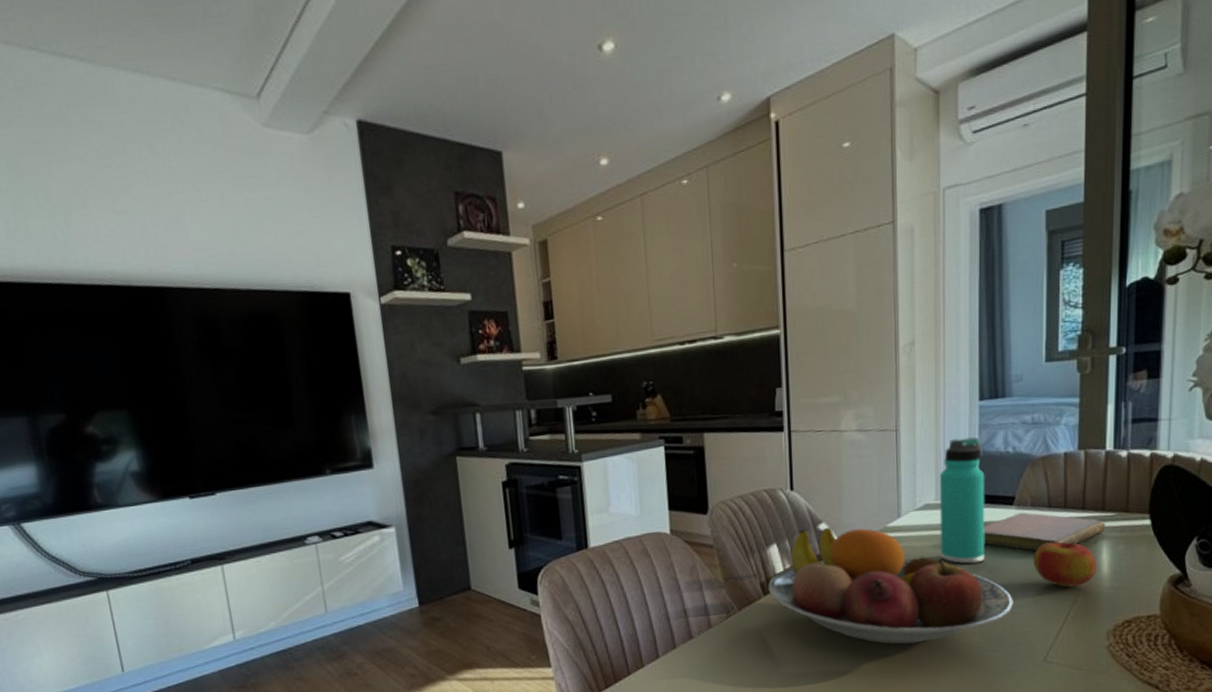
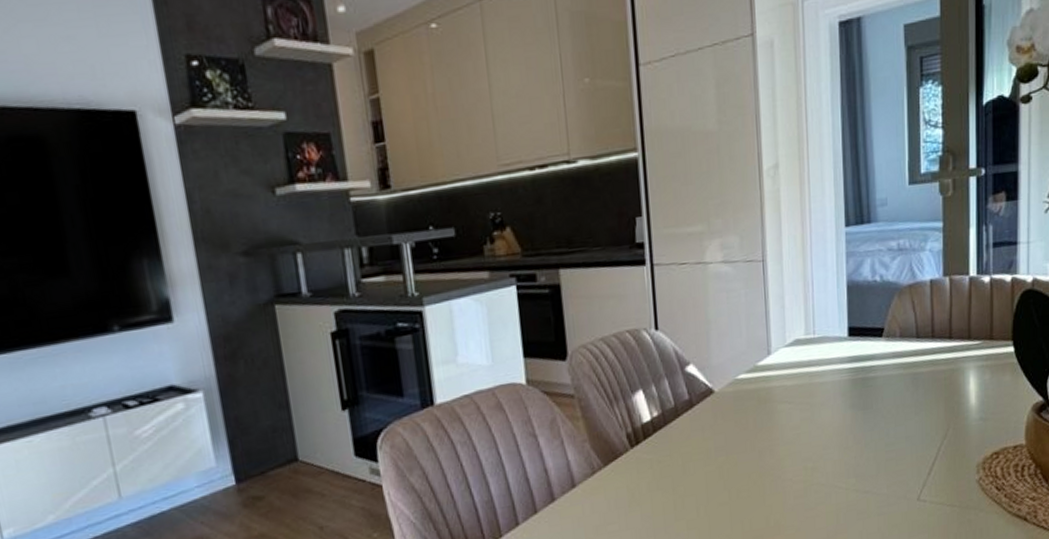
fruit bowl: present [768,527,1013,645] -> none [635,368,886,493]
thermos bottle: present [939,437,985,564] -> none [808,266,856,402]
notebook: present [983,512,1106,551] -> none [854,344,973,385]
apple: present [1033,541,1098,588] -> none [904,373,966,421]

